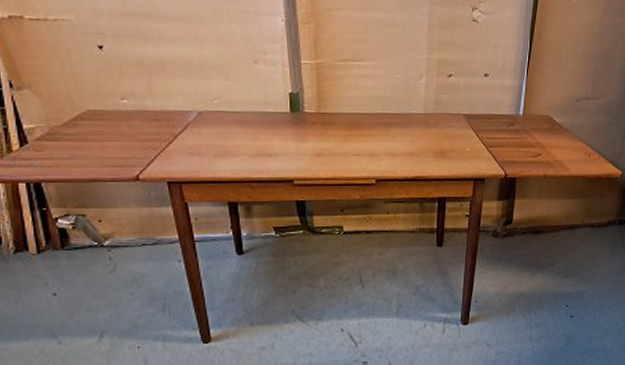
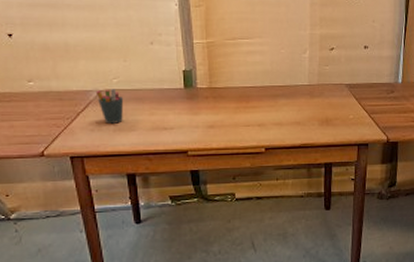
pen holder: none [194,110,225,148] -> present [95,89,124,124]

